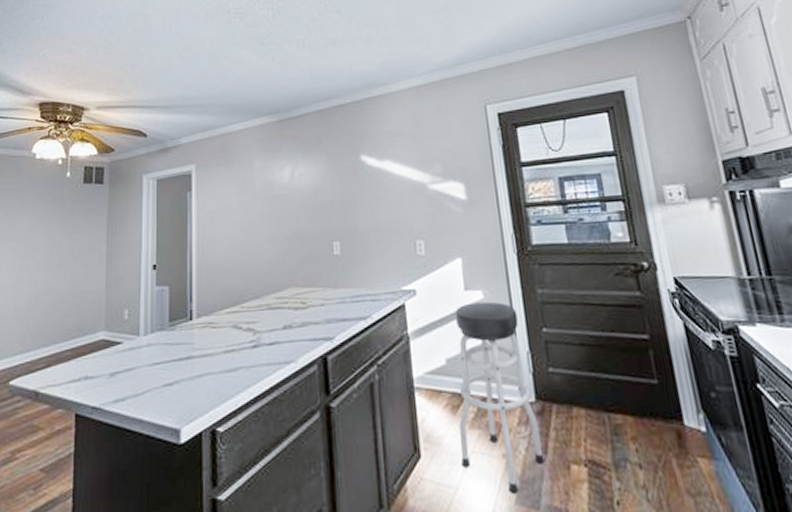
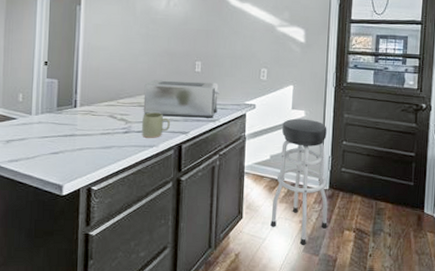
toaster: none [272,266,369,319] -> present [143,80,221,118]
mug: none [273,315,310,351] -> present [141,112,171,138]

